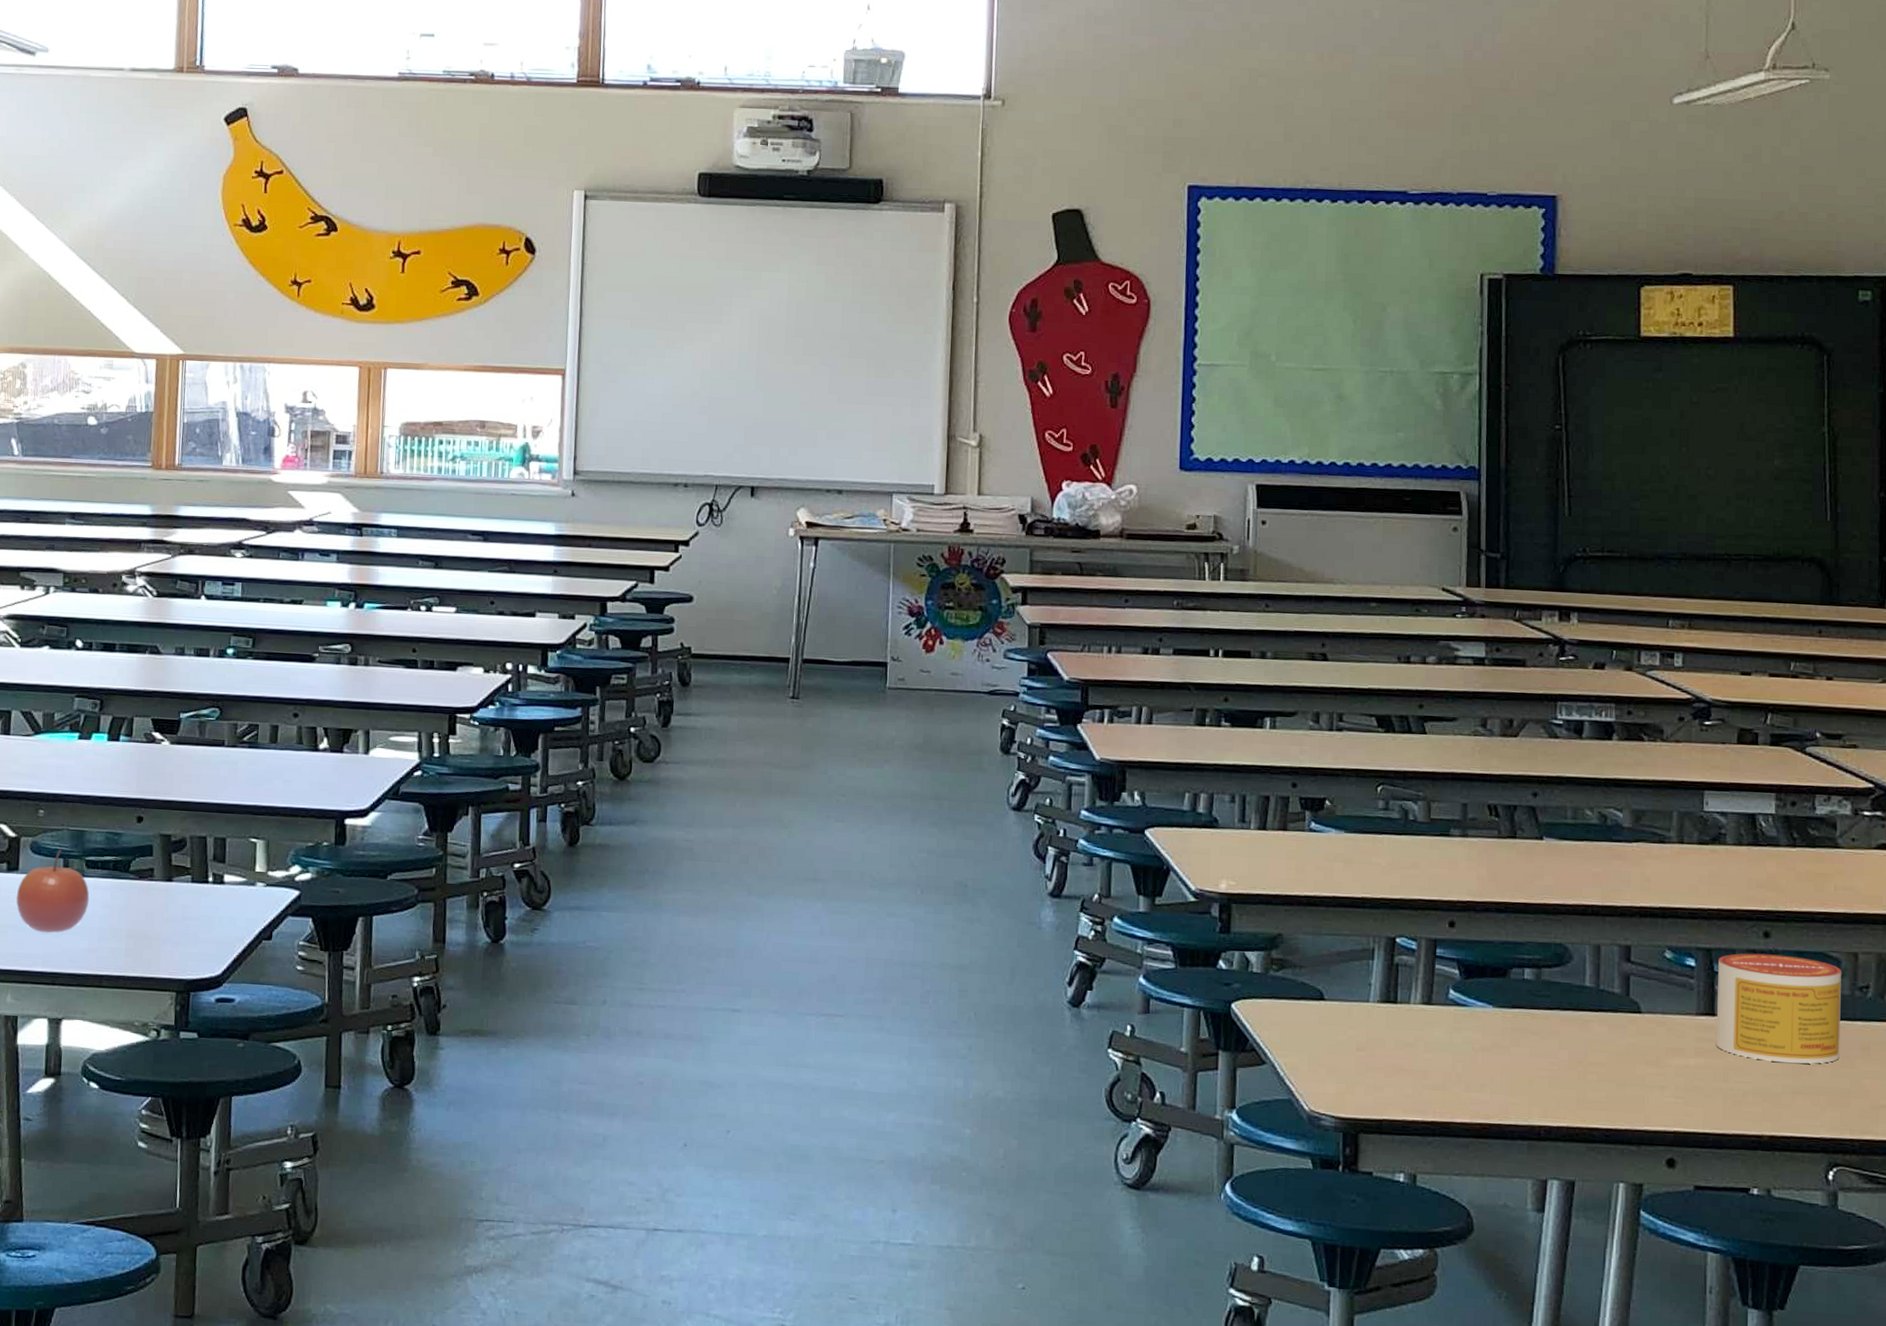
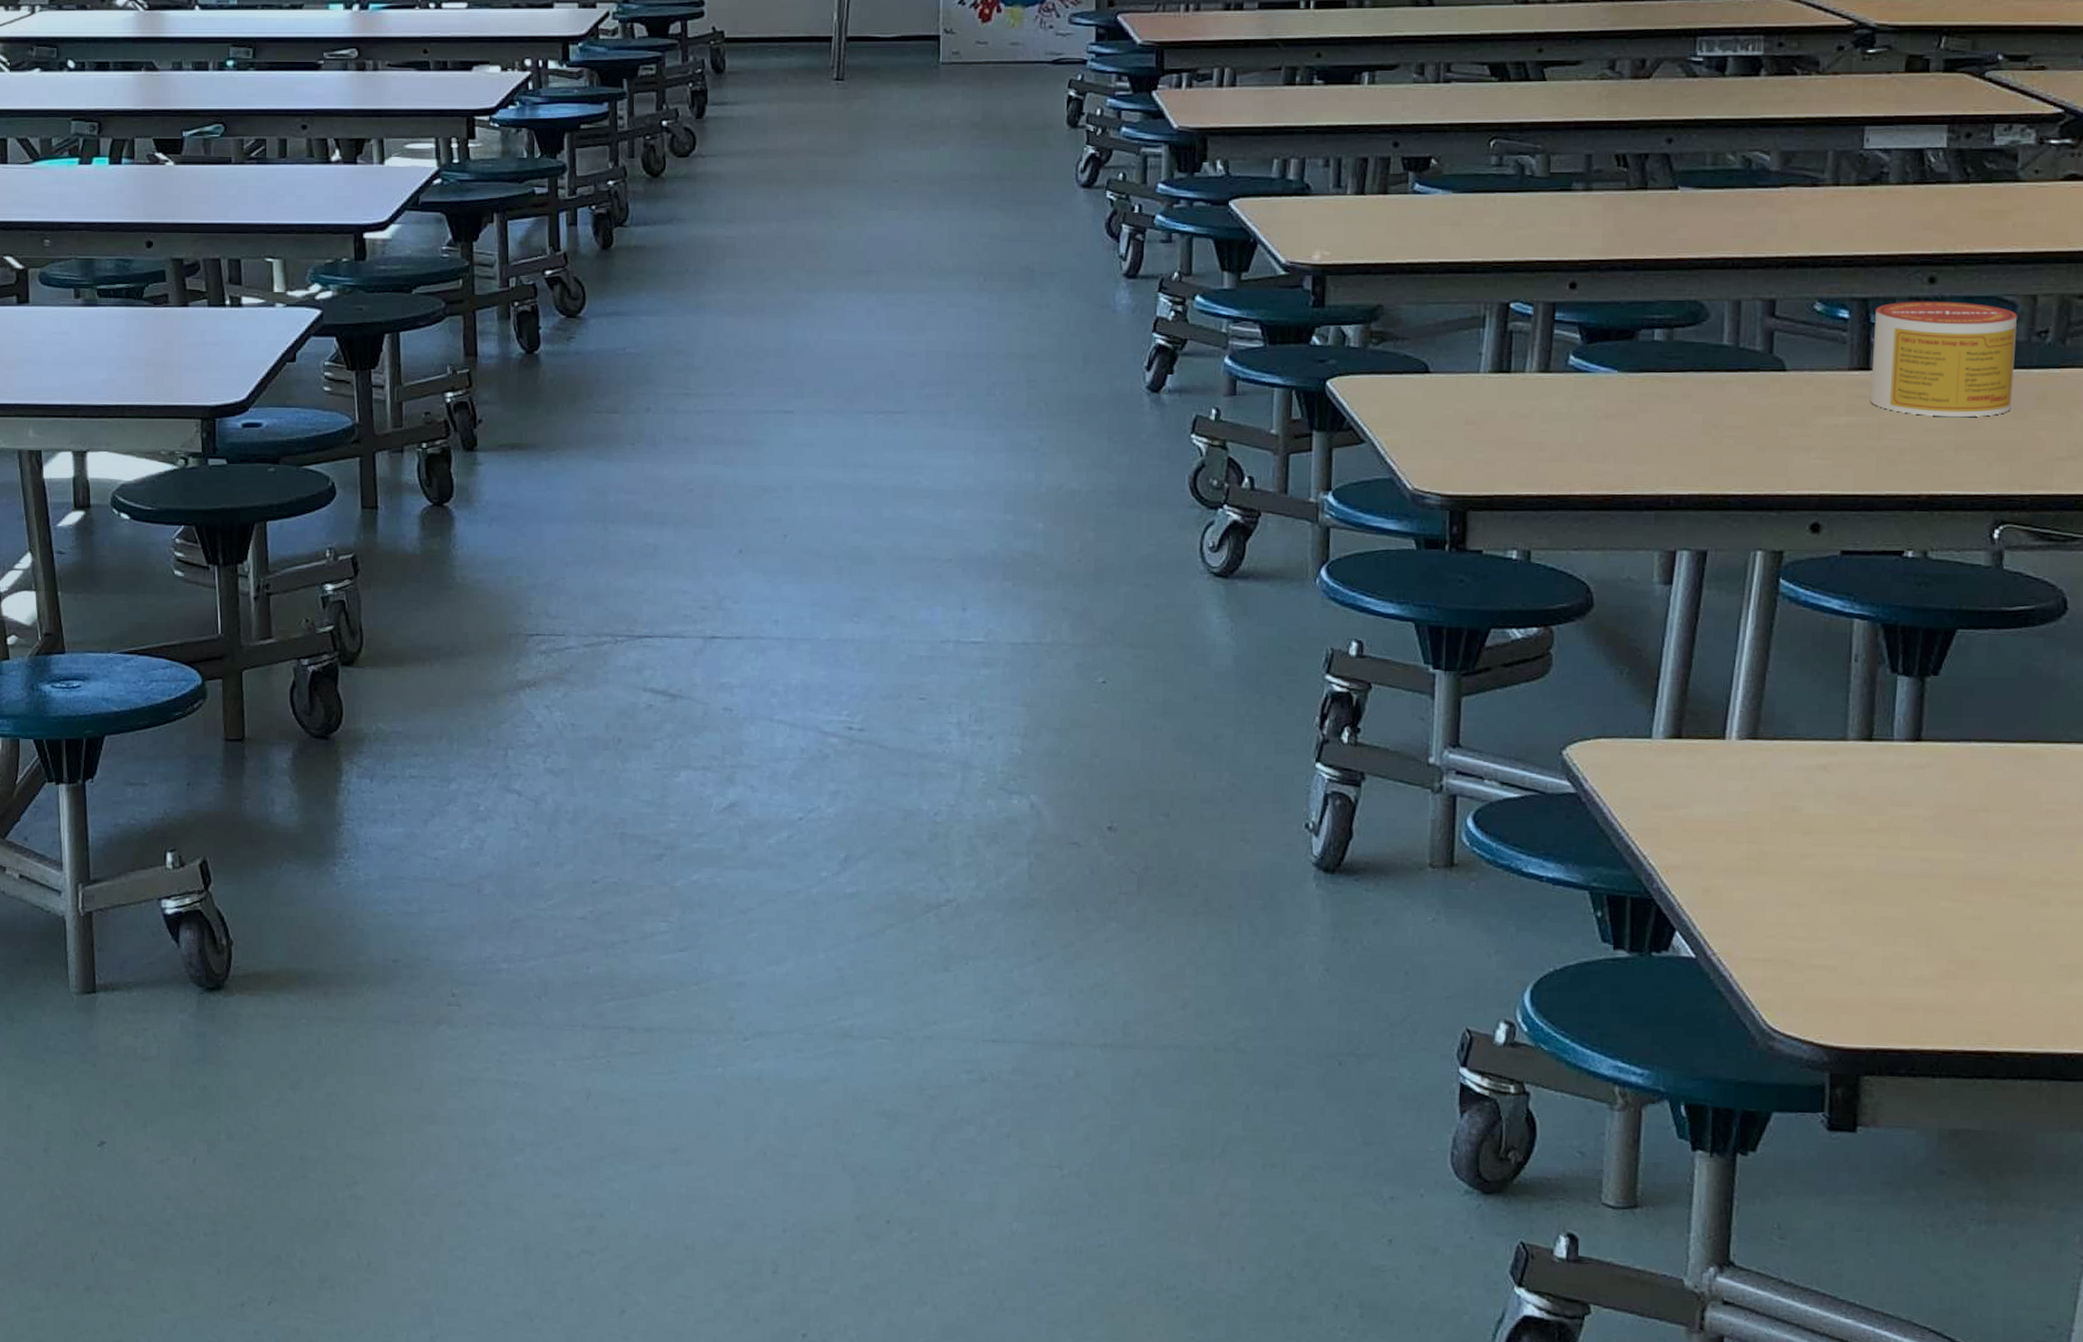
apple: present [16,849,90,933] -> none [29,279,104,366]

